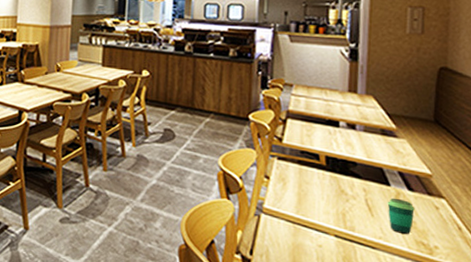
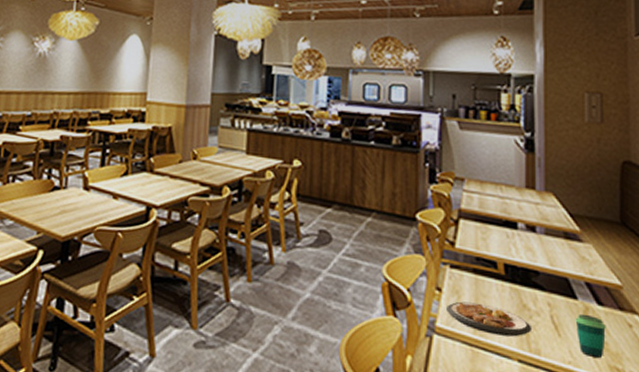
plate: none [273,187,349,217] -> present [447,301,533,337]

